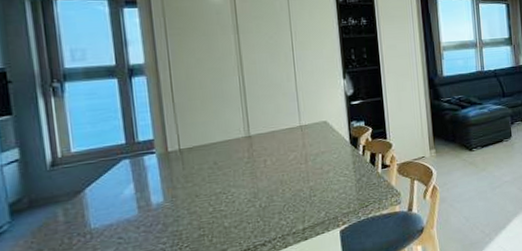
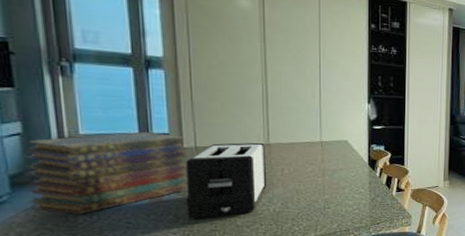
book stack: none [20,140,175,237] -> present [22,132,189,214]
toaster: none [171,135,252,227] -> present [186,142,267,220]

